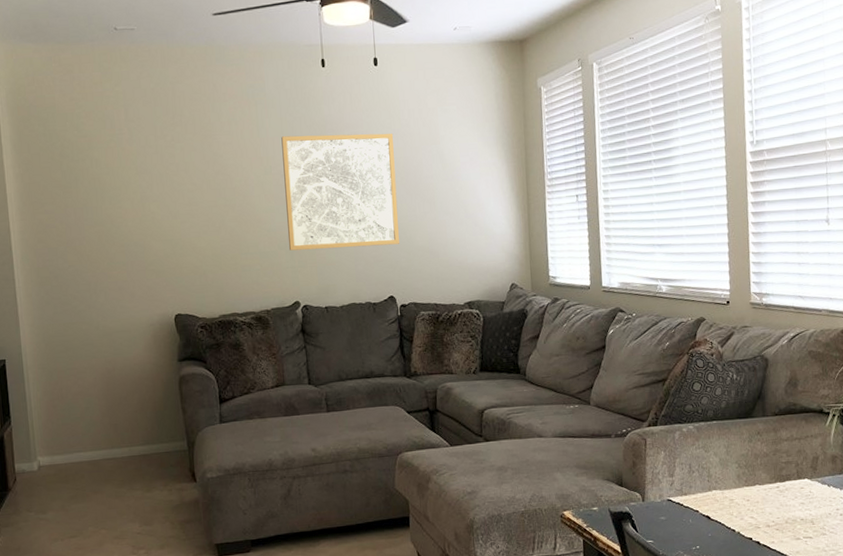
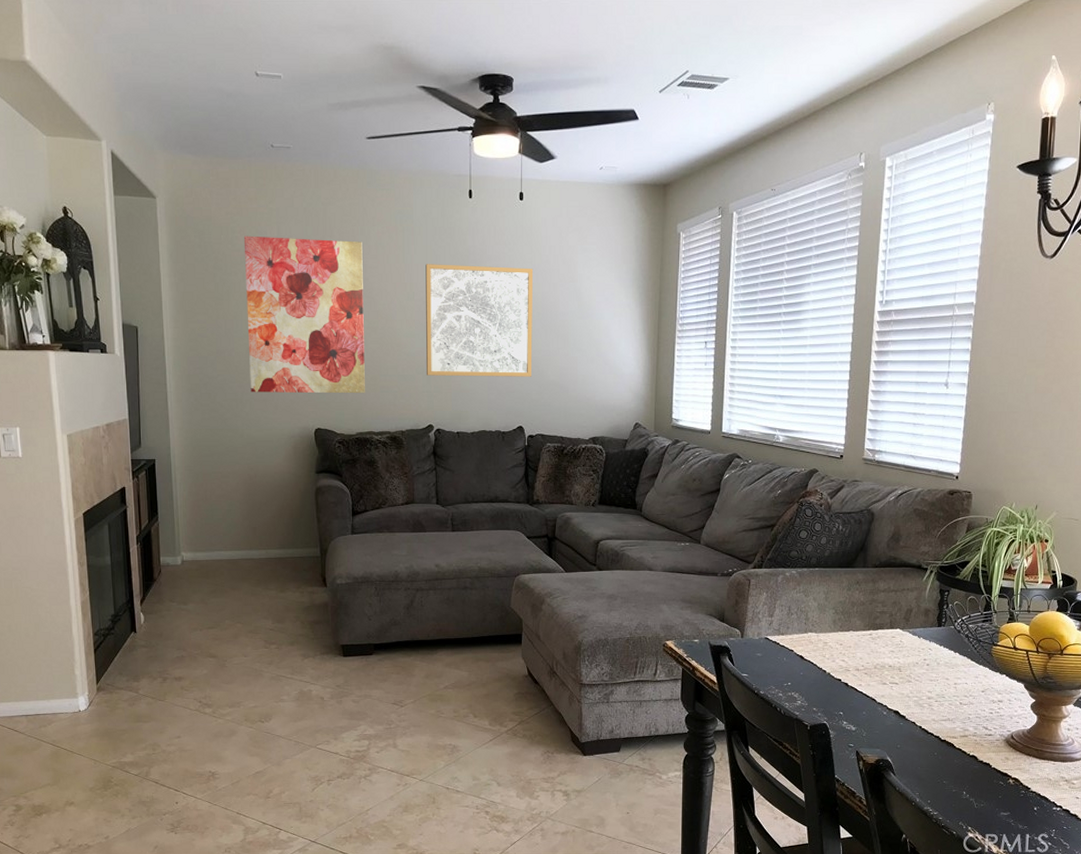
wall art: none [90,118,226,282] -> present [243,236,365,394]

